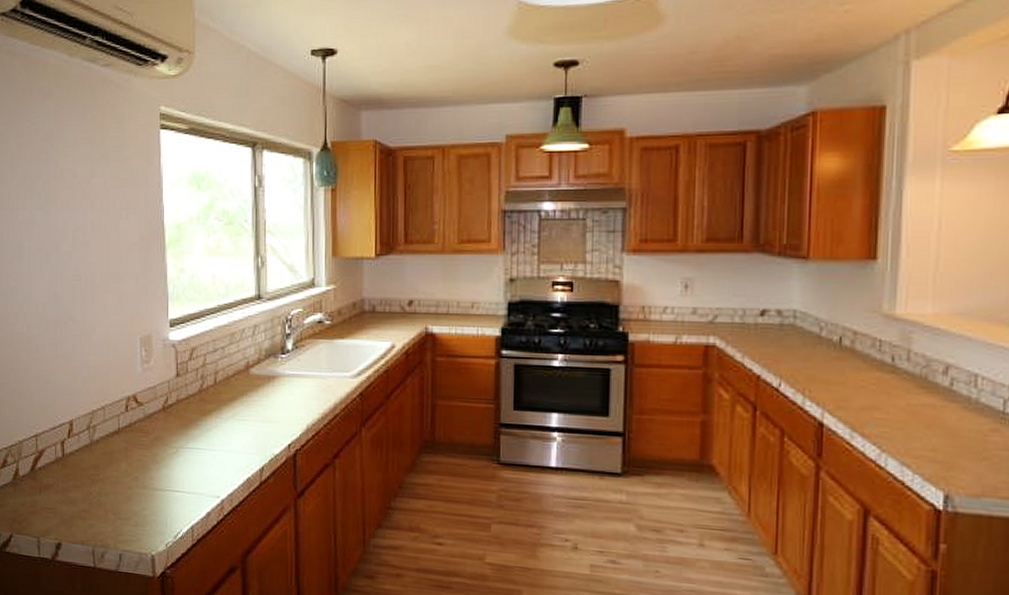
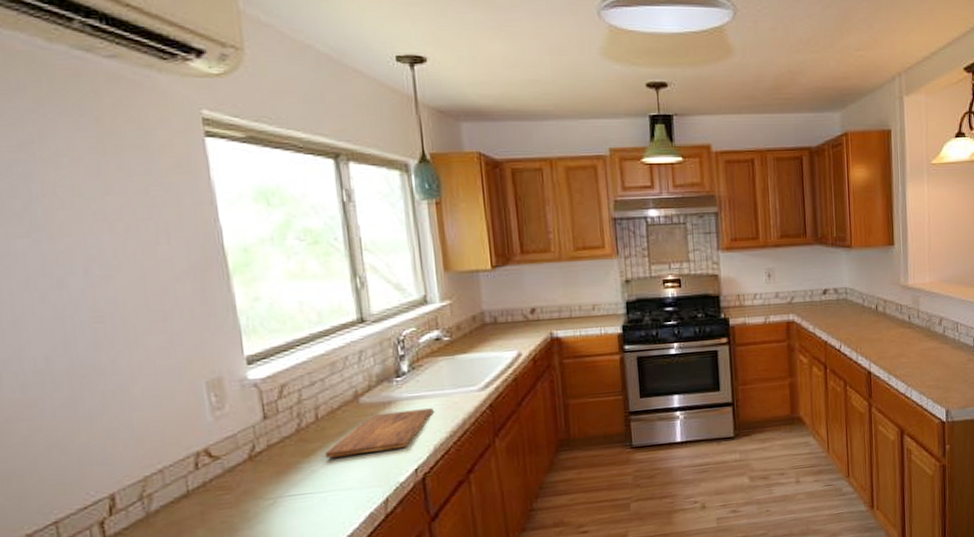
cutting board: none [219,386,309,422] -> present [326,408,433,458]

